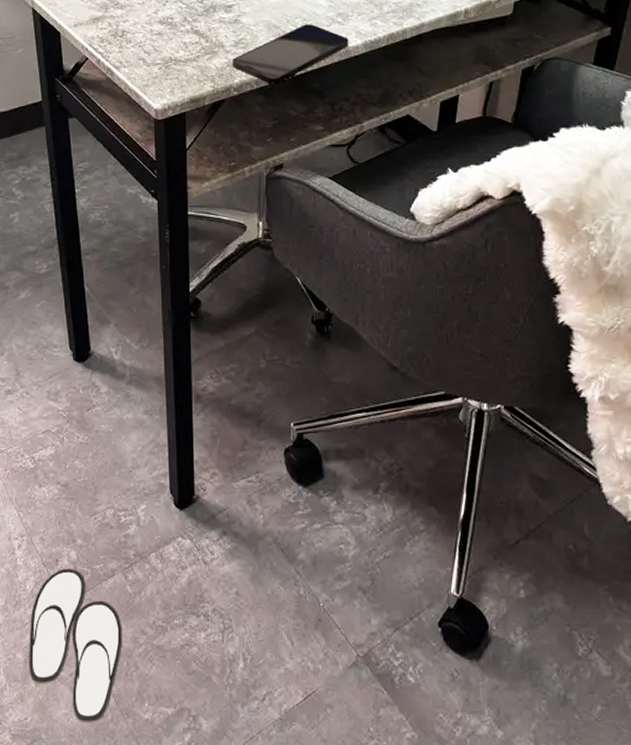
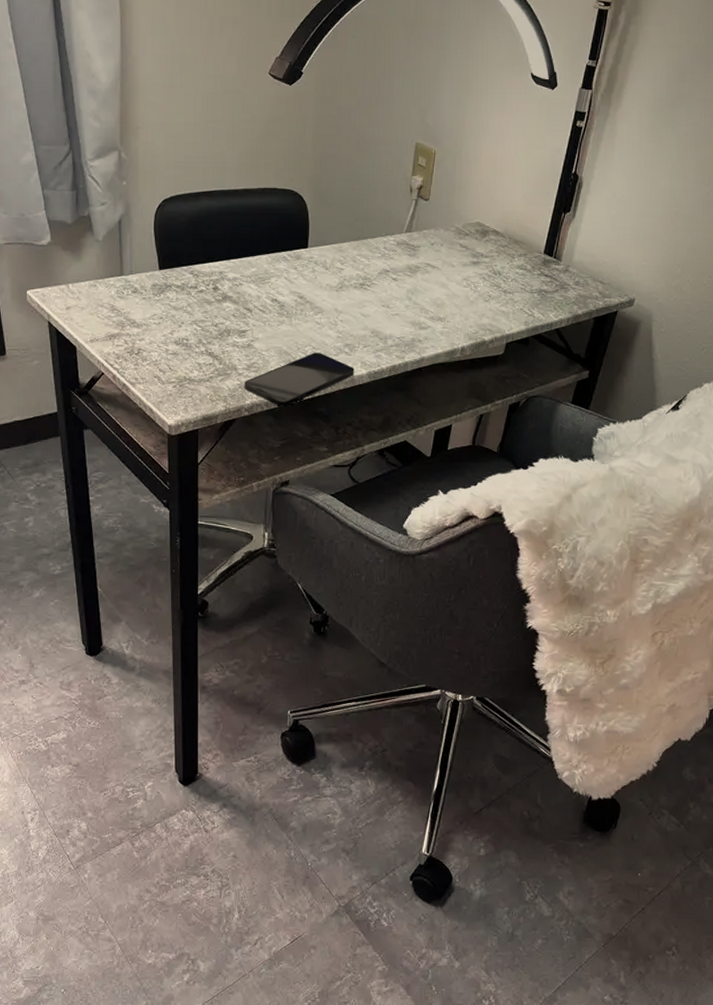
slippers: present [29,568,122,723] -> none [41,838,129,968]

